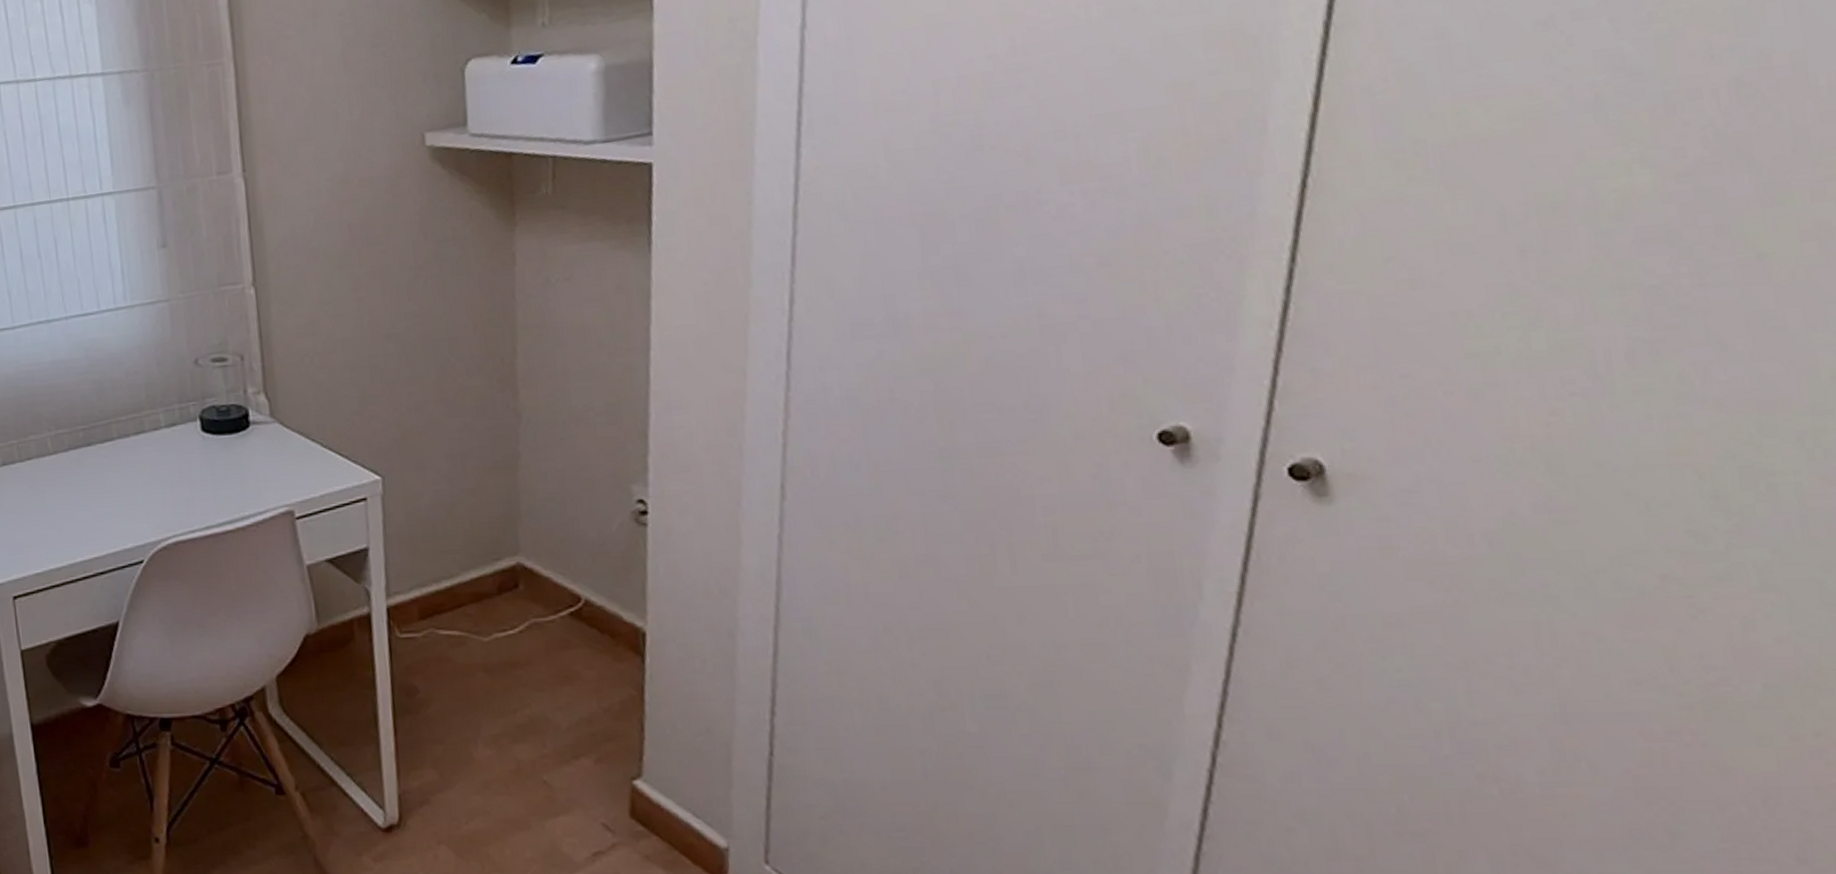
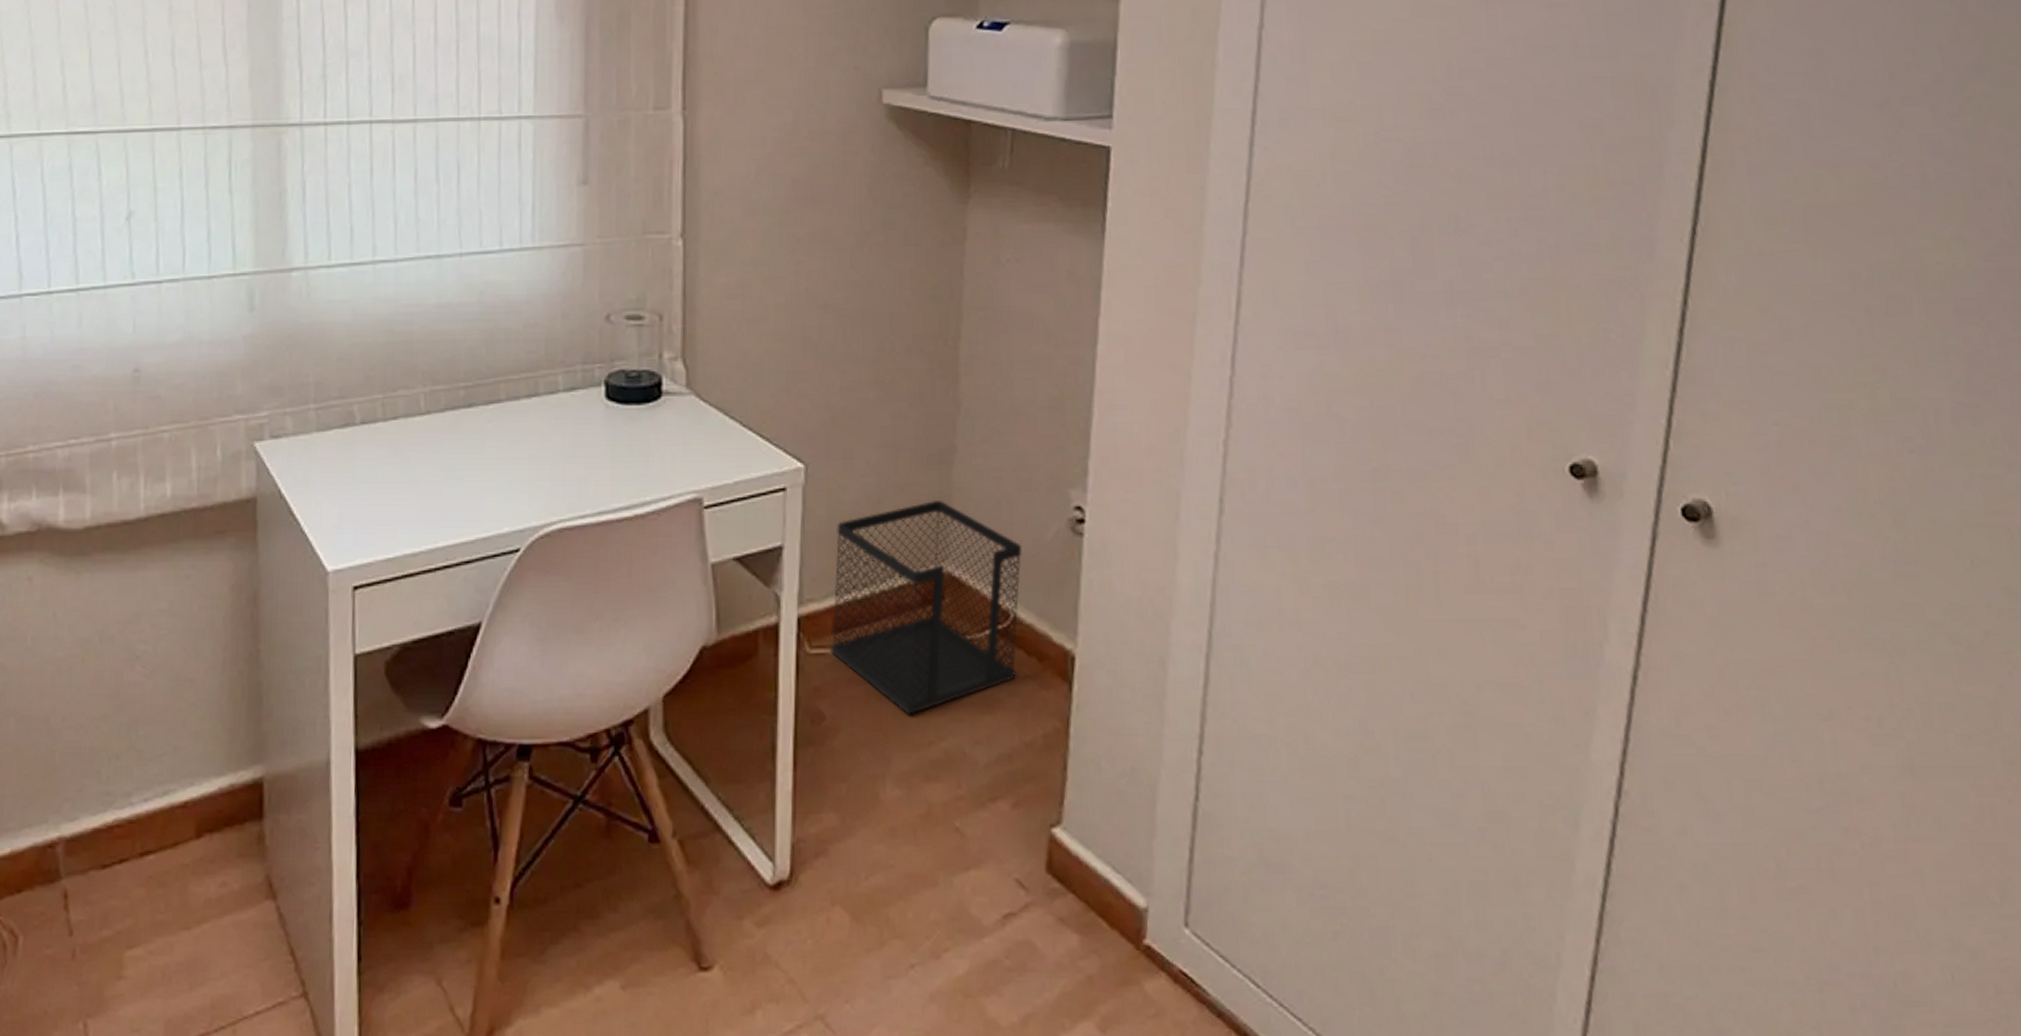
wastebasket: none [415,500,591,687] -> present [829,499,1023,715]

